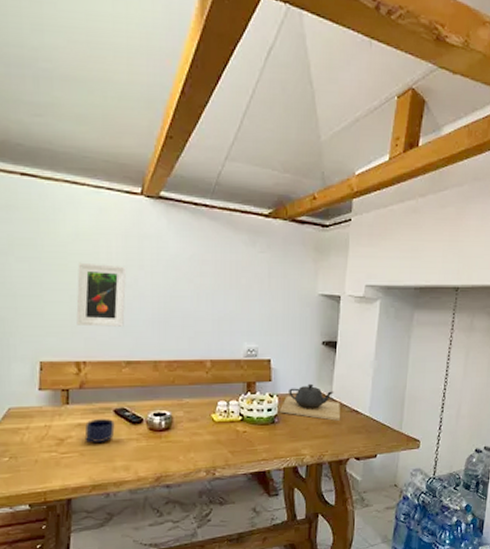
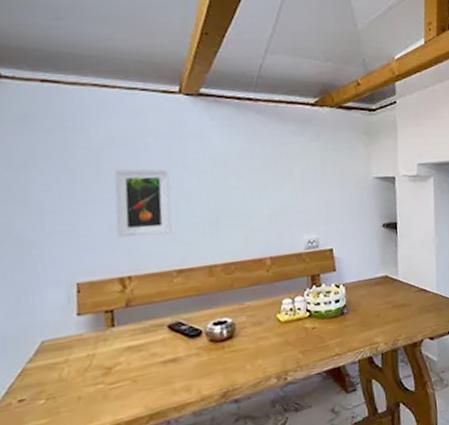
mug: present [85,418,115,443] -> none [136,336,171,367]
teapot: present [279,383,341,421] -> none [347,268,410,303]

